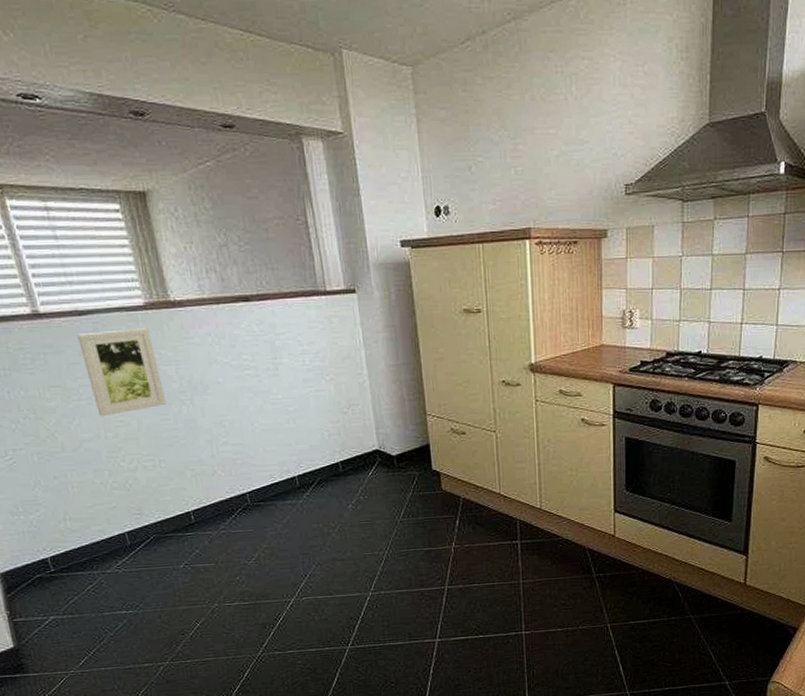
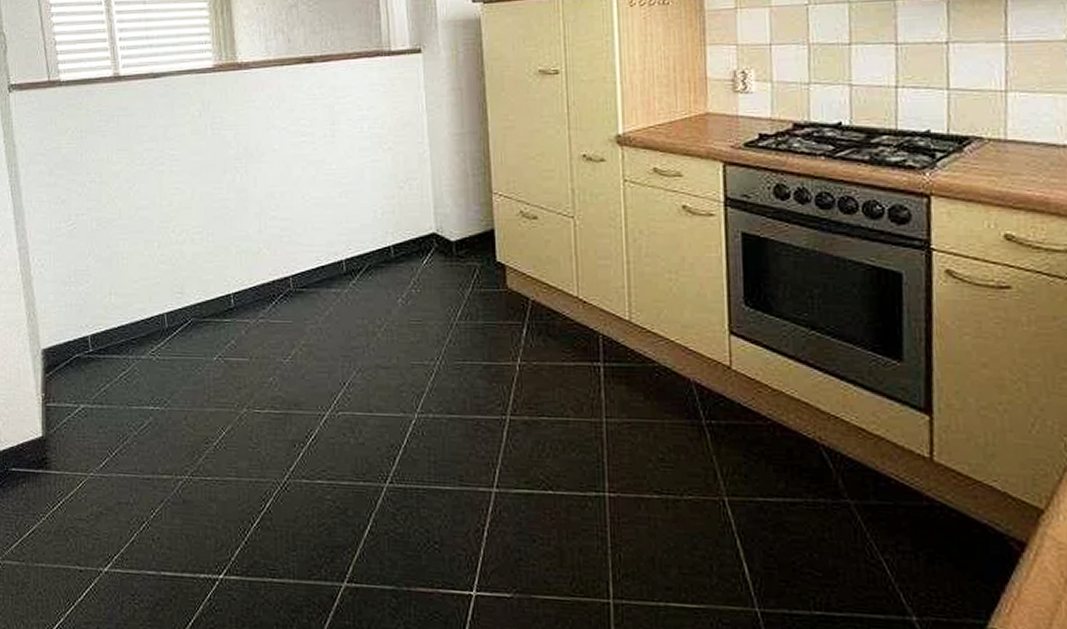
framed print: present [77,328,167,417] -> none [149,91,222,183]

